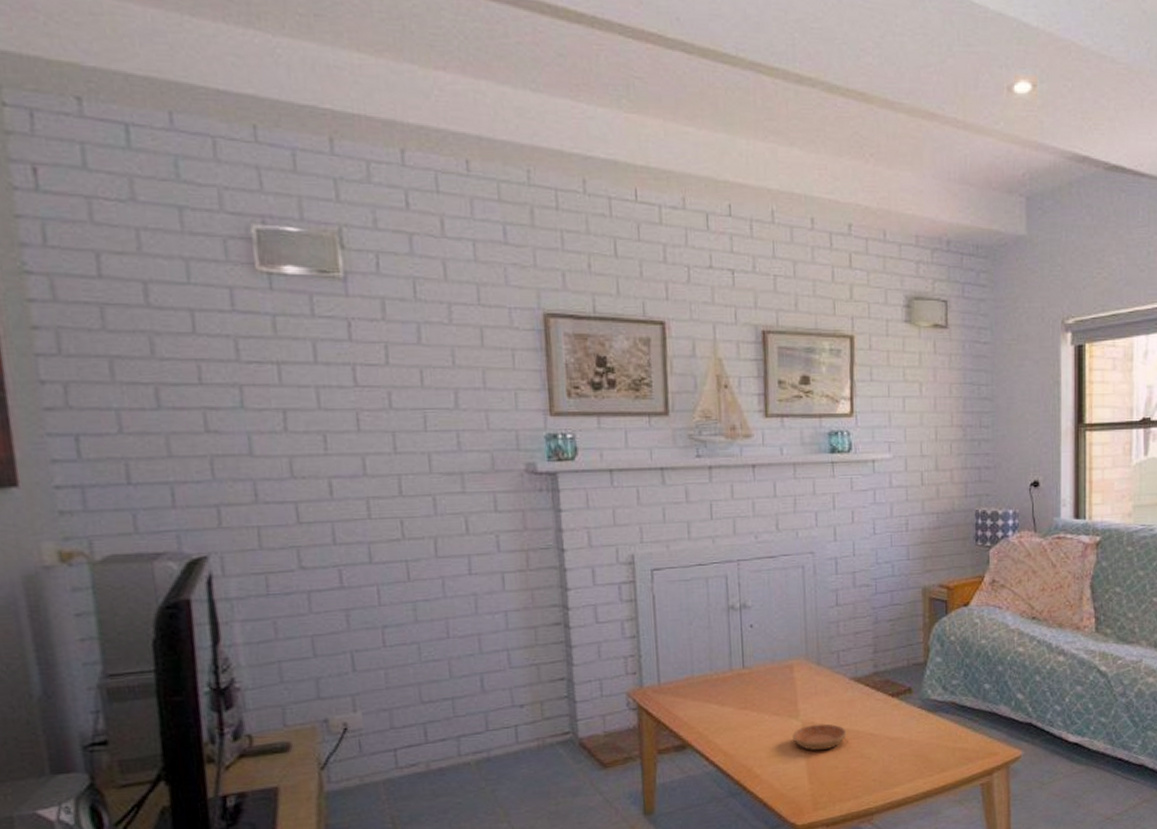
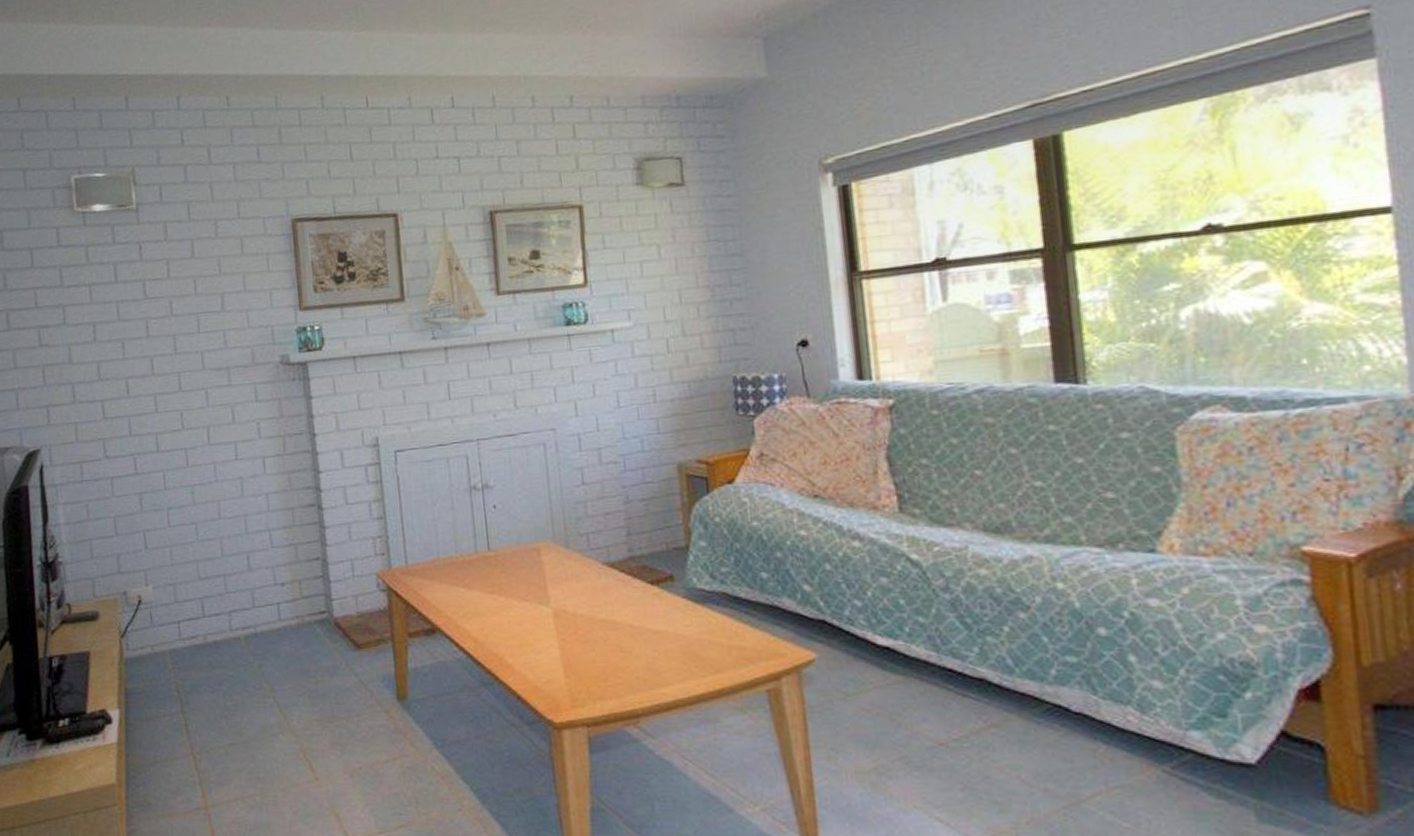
saucer: present [792,723,847,751] -> none [543,612,603,642]

